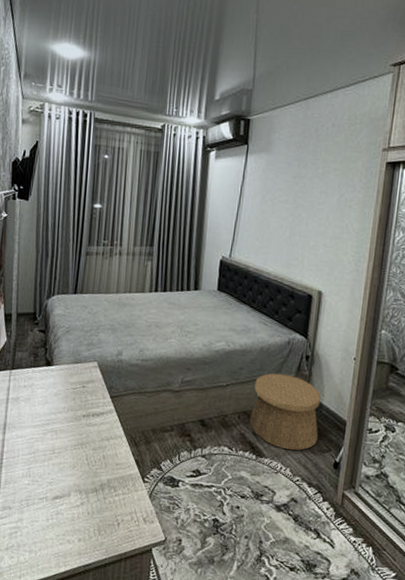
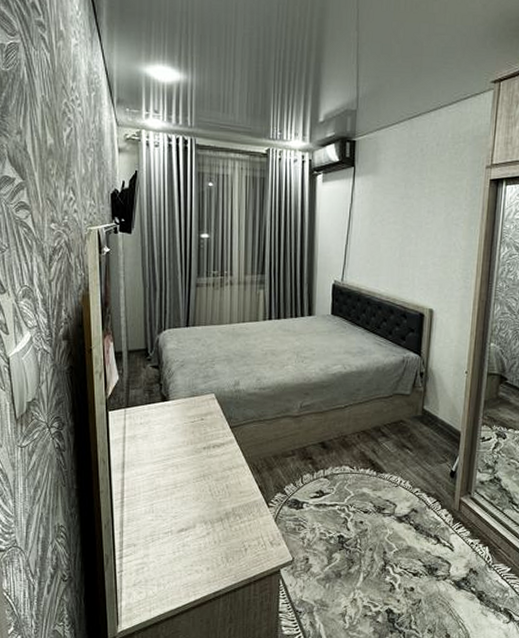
basket: present [249,373,321,451] -> none [369,391,436,464]

